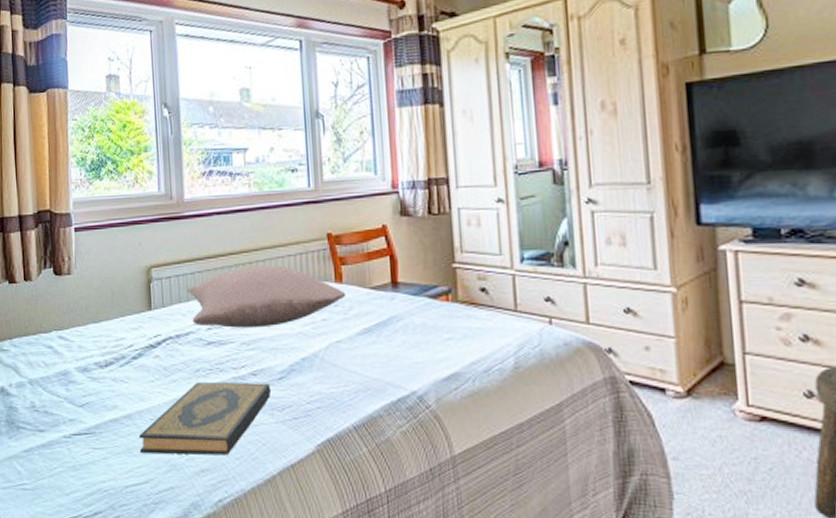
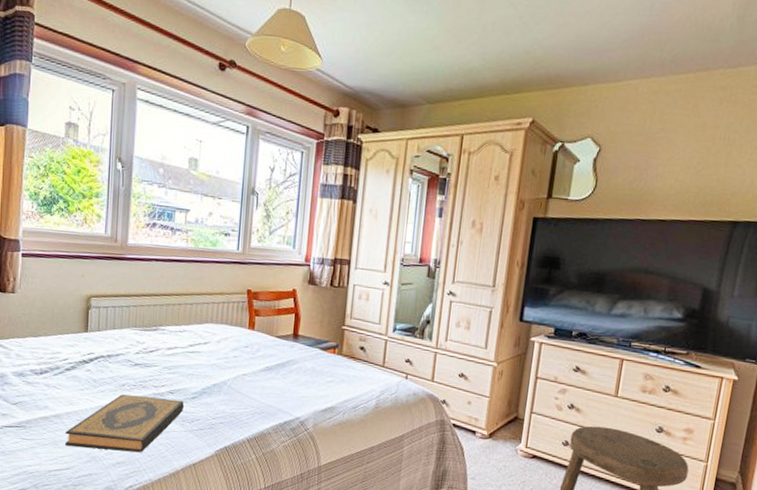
pillow: present [187,266,347,328] -> none [122,307,256,357]

